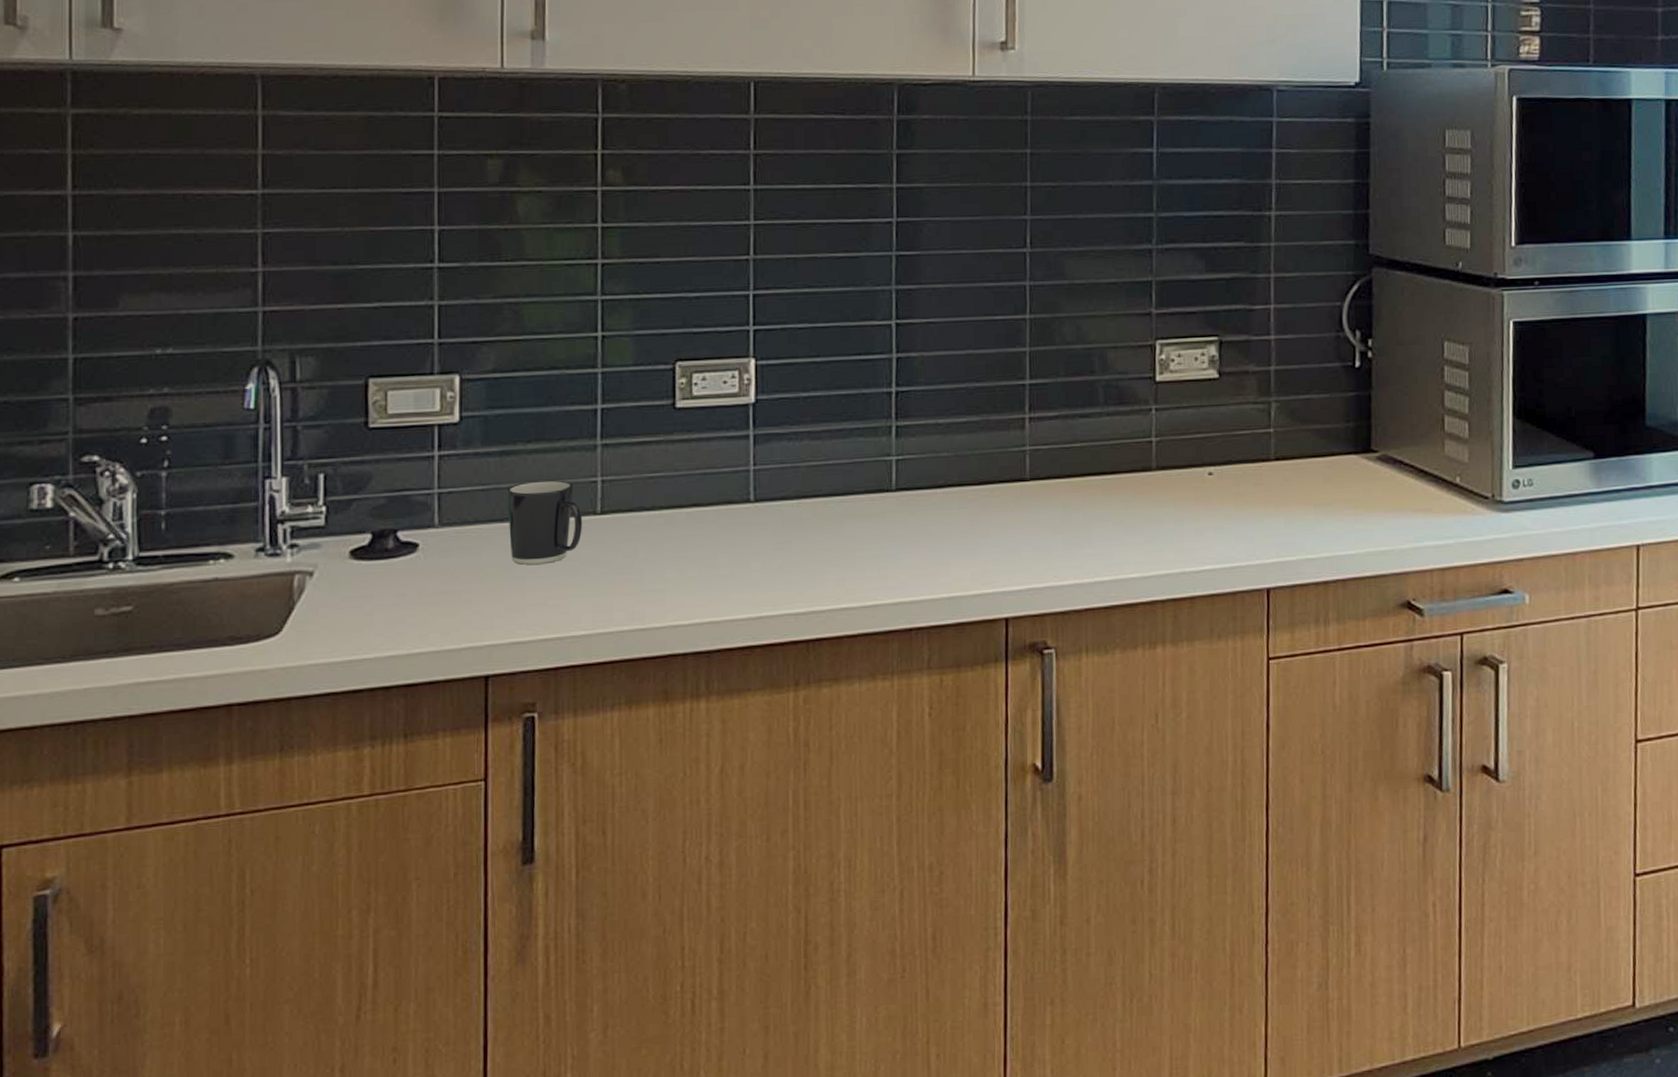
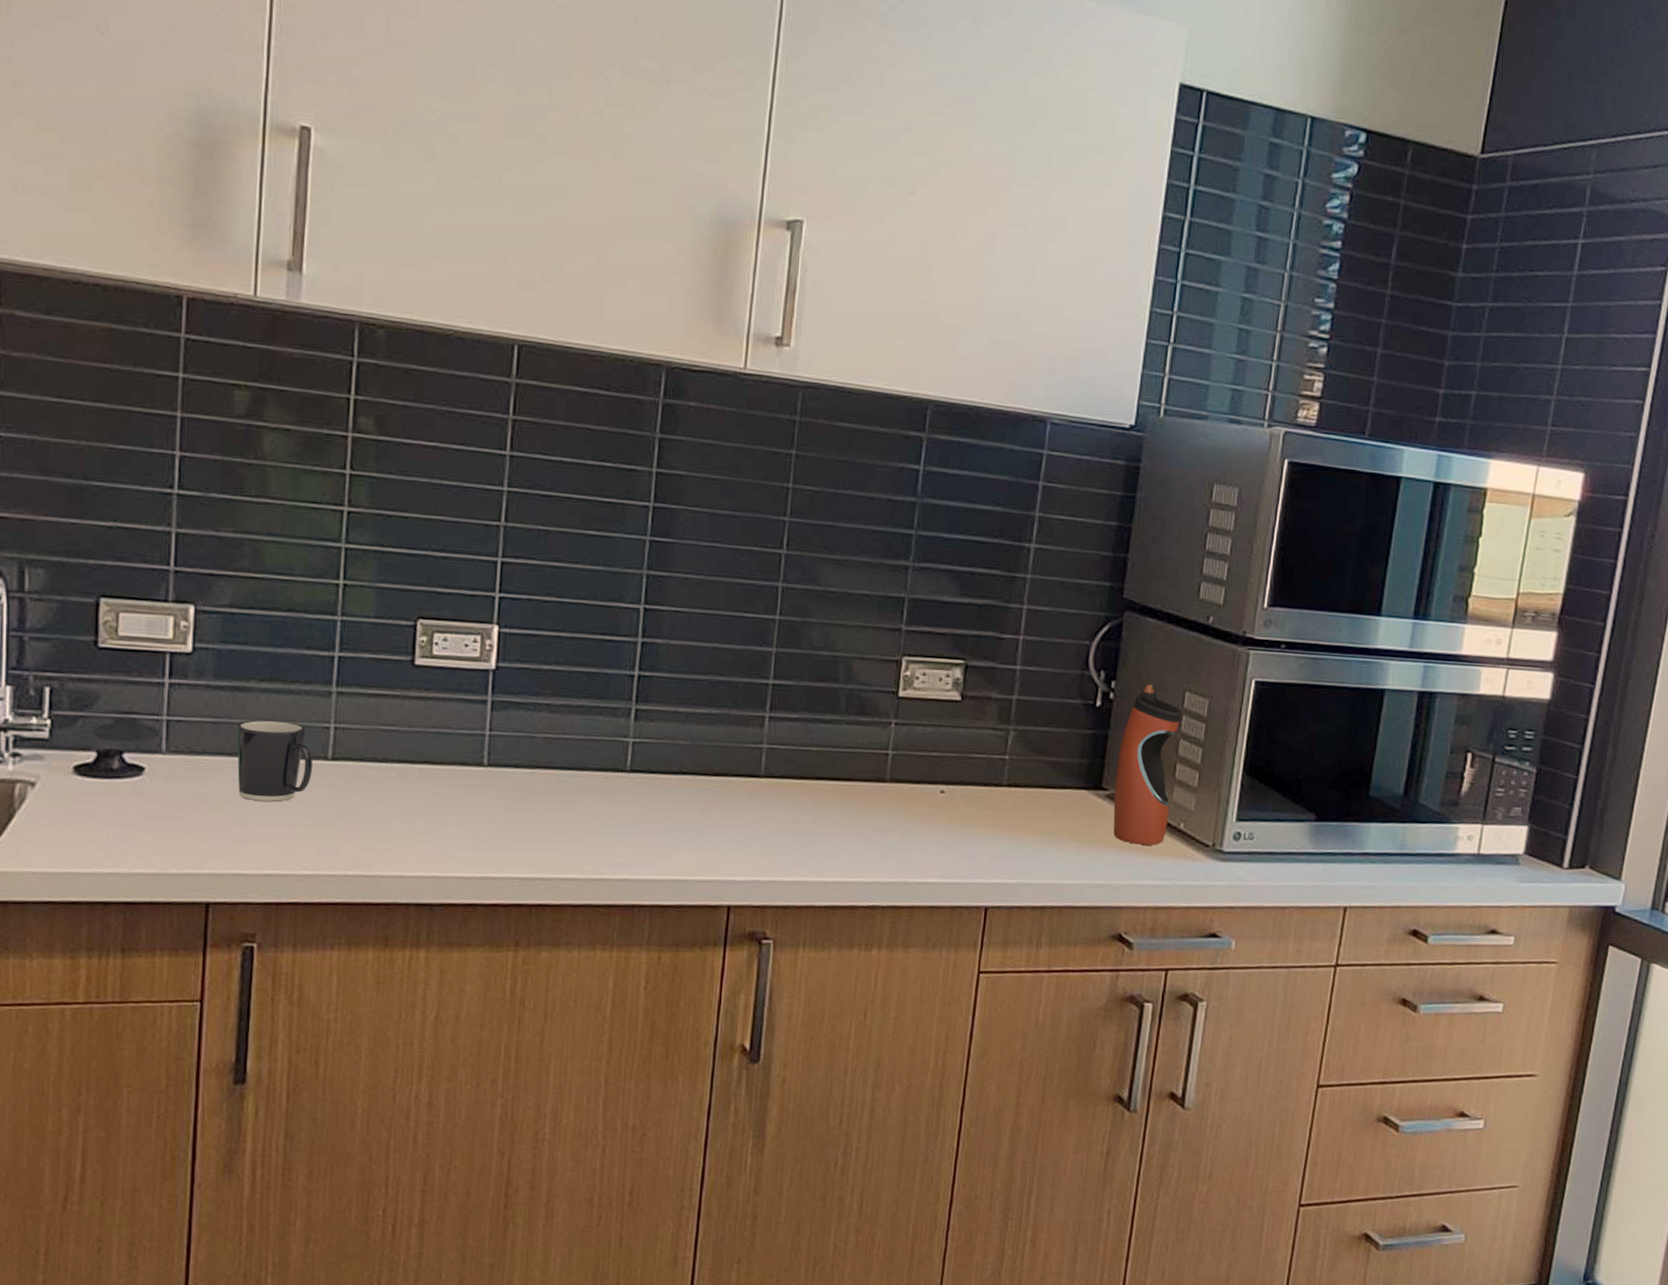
water bottle: none [1383,338,1444,505] -> present [1113,684,1183,845]

